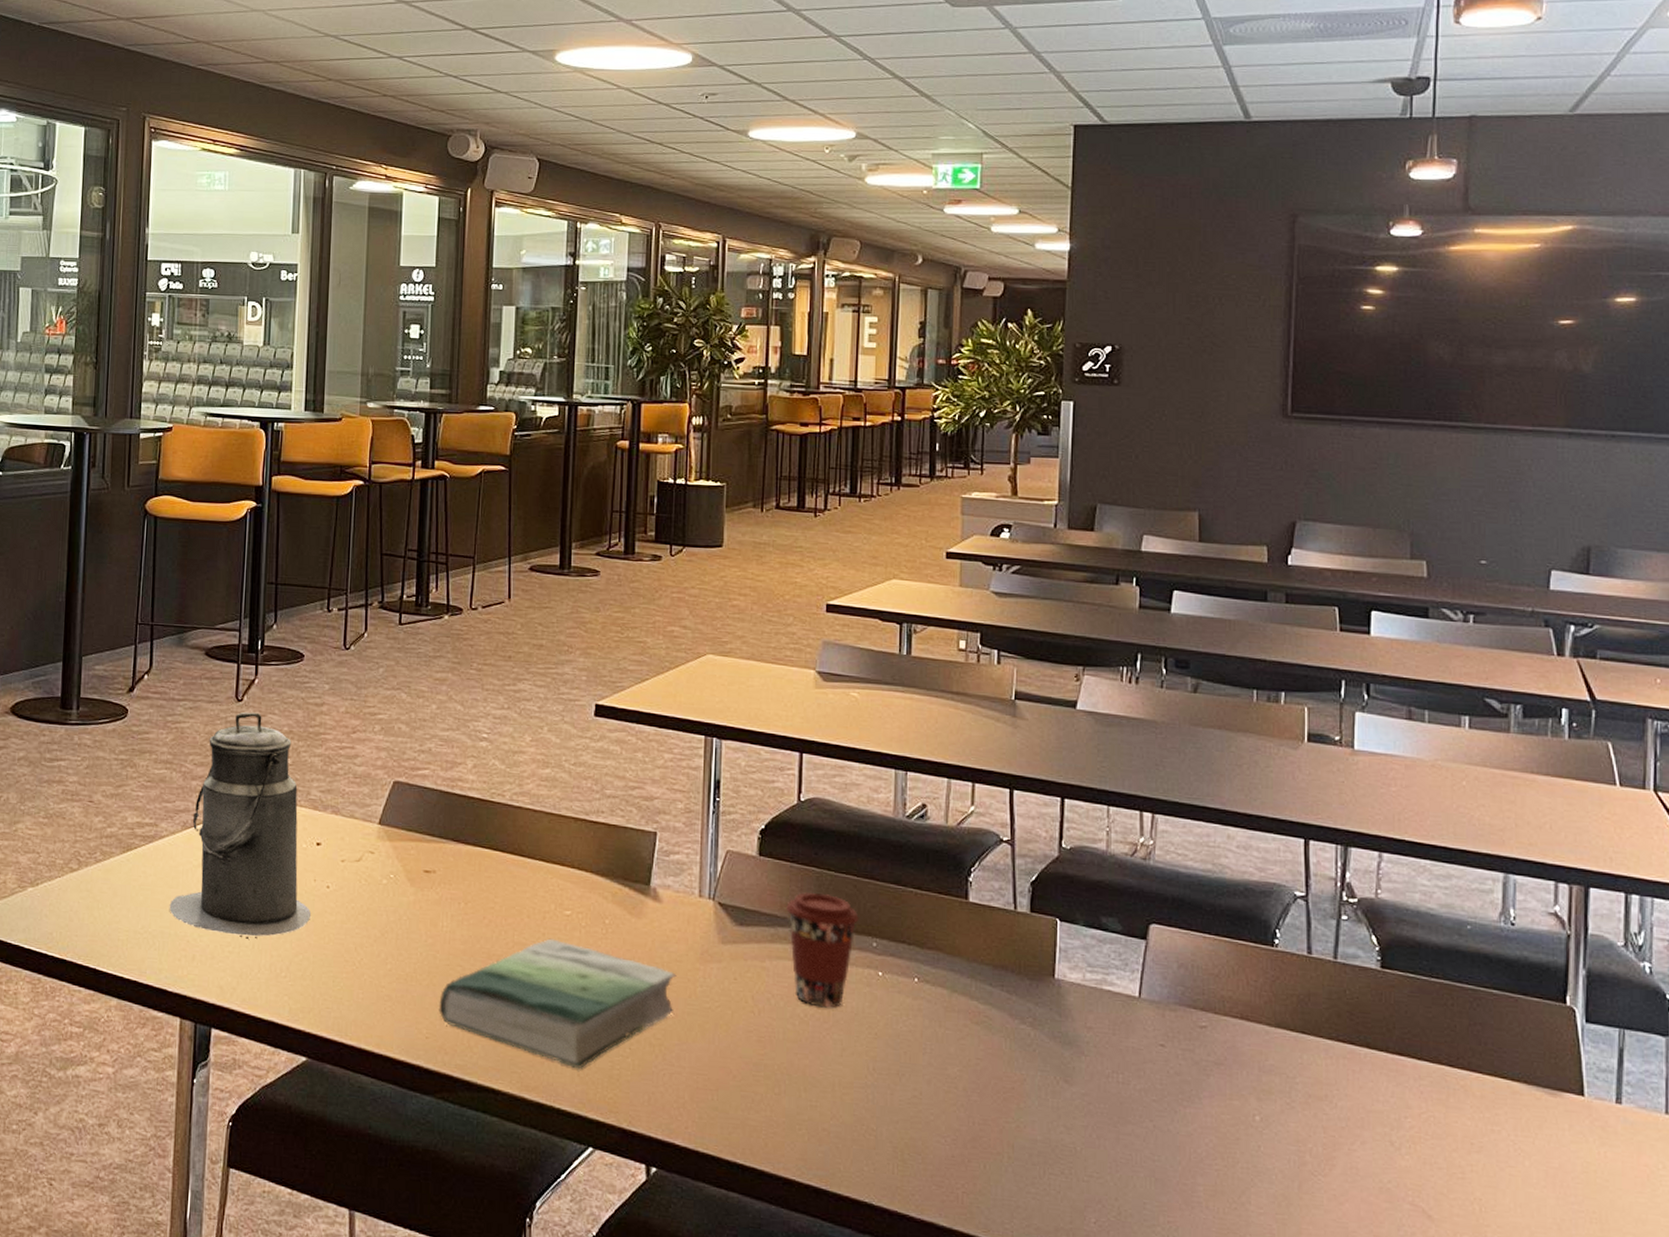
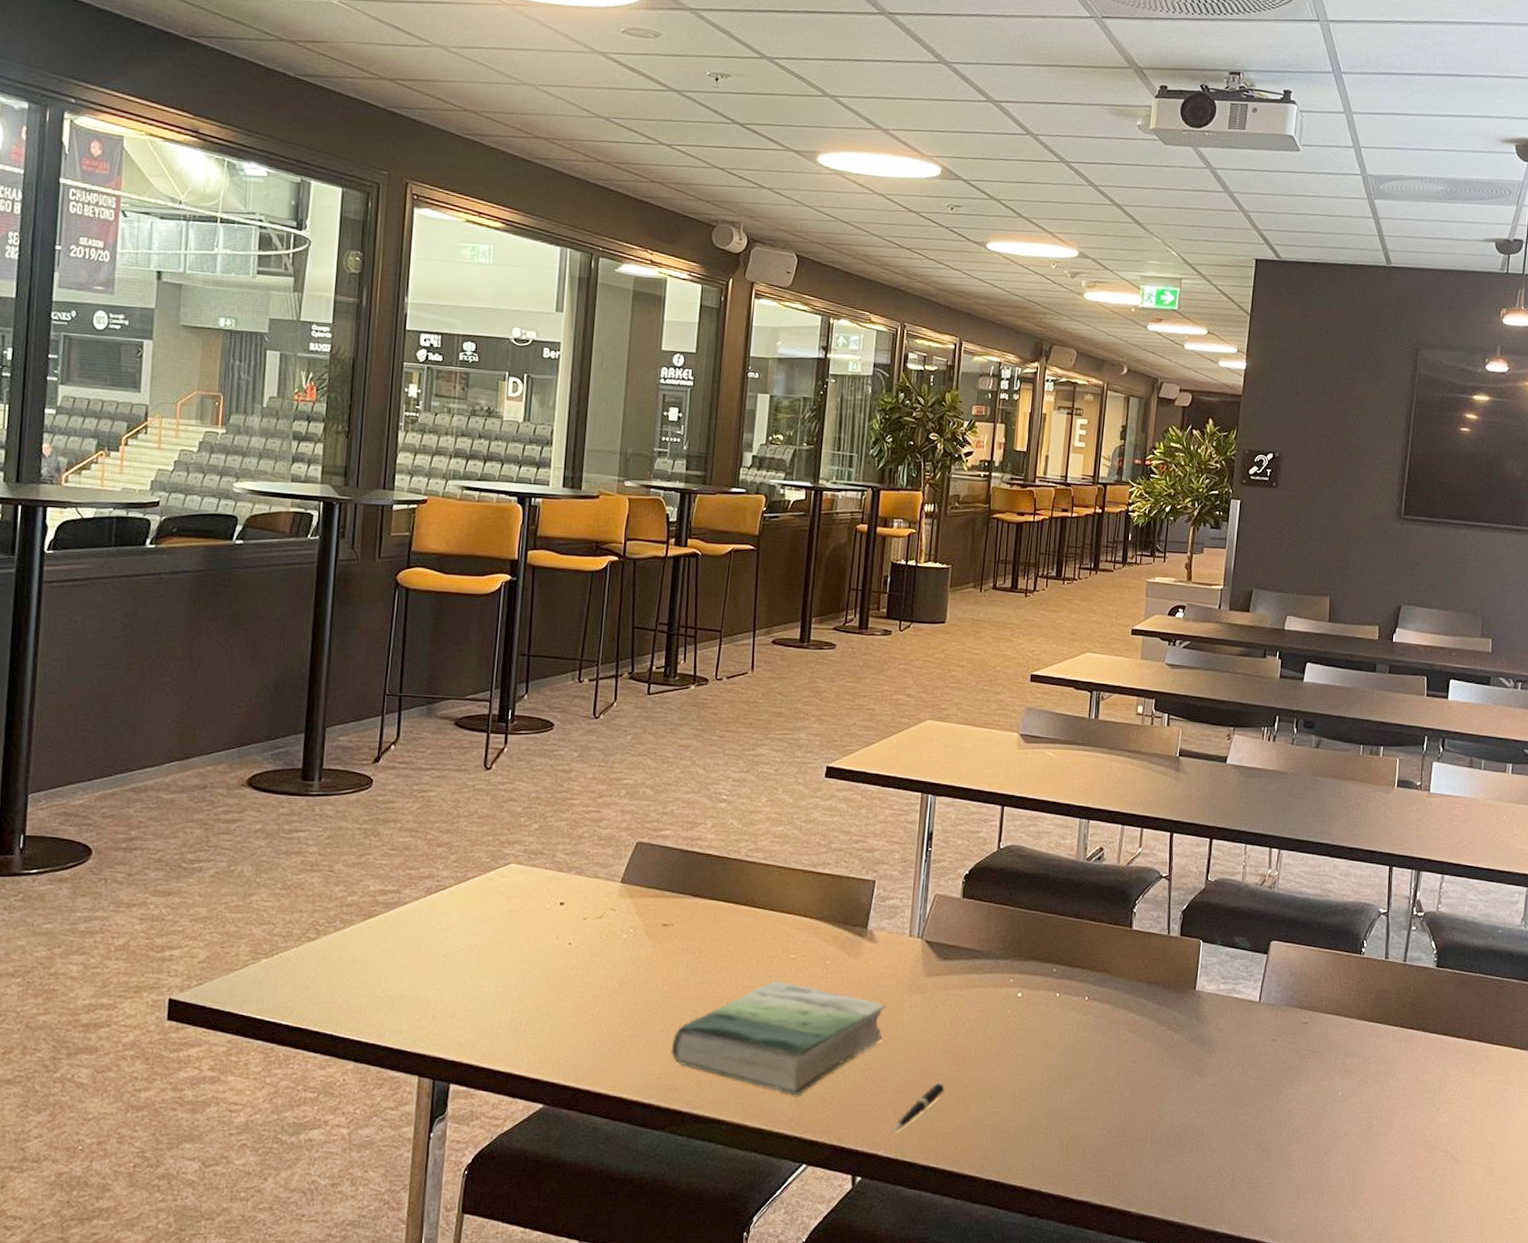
canister: present [169,712,311,939] -> none [410,779,552,997]
pen: none [690,1065,750,1121] -> present [892,1082,945,1133]
coffee cup: present [786,891,859,1008] -> none [983,927,1043,1027]

